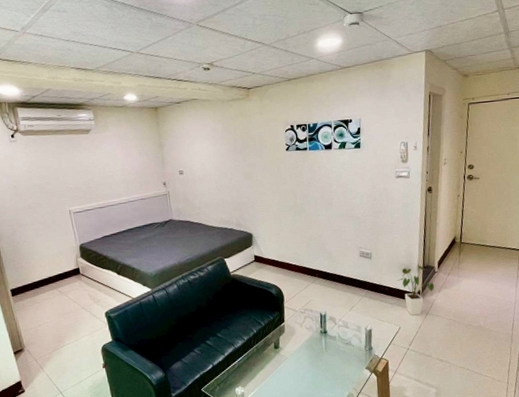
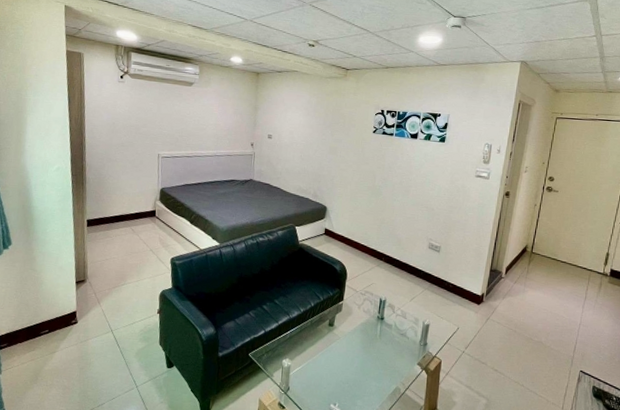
house plant: present [397,264,434,315] -> none [462,267,499,318]

